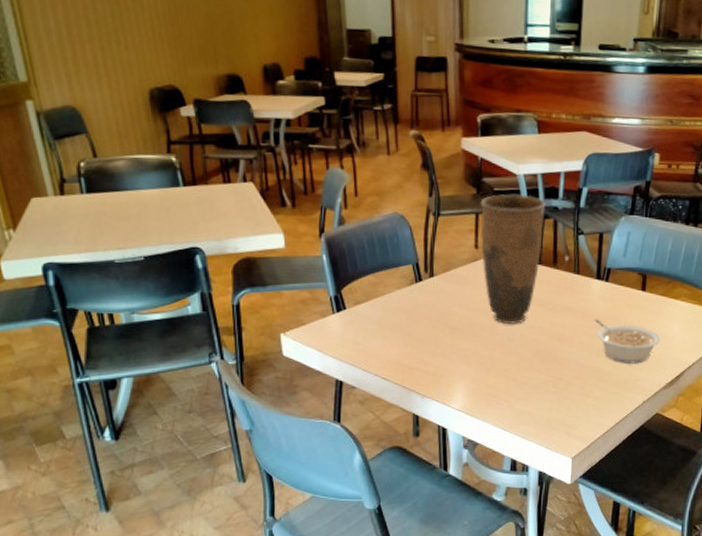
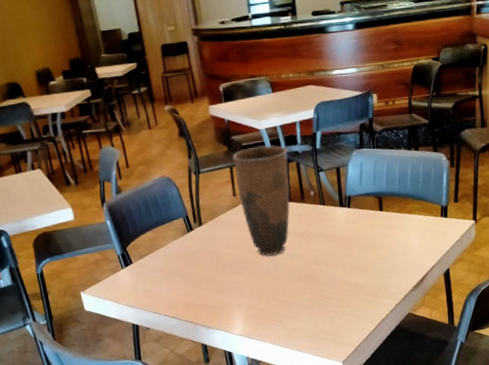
legume: present [593,319,662,364] -> none [343,240,403,275]

